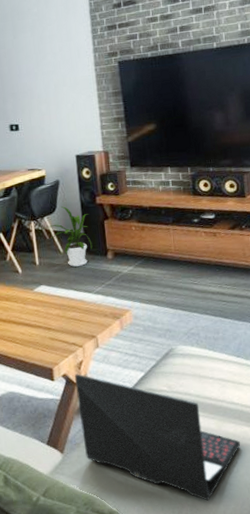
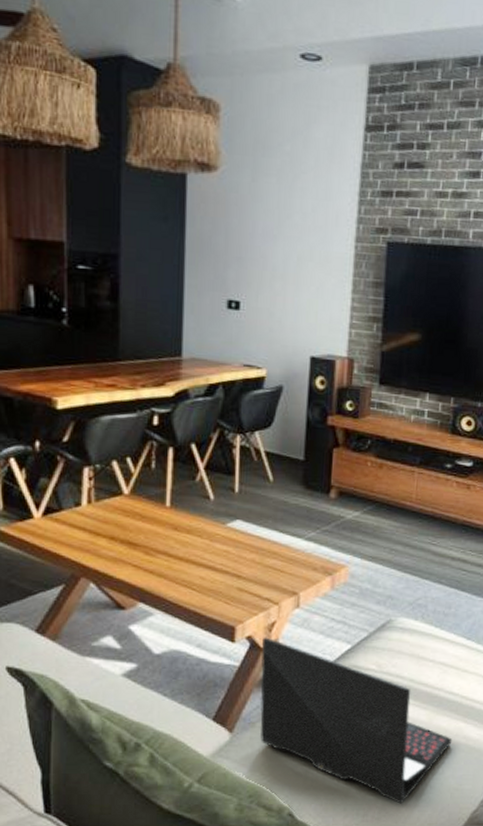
house plant: present [42,206,93,267] -> none [250,421,315,502]

